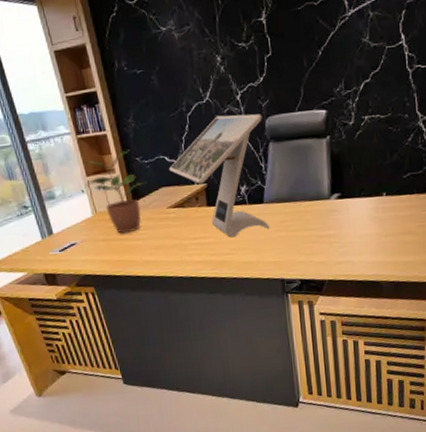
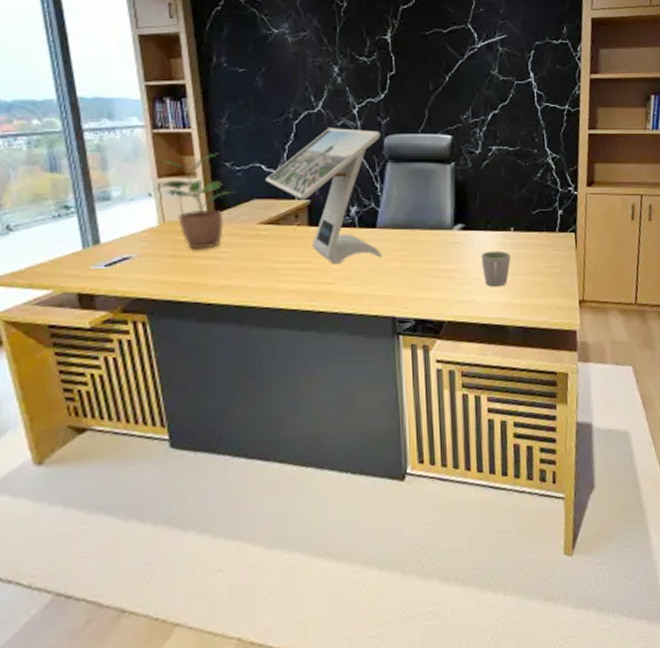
mug: none [357,215,384,248] -> present [482,250,511,287]

